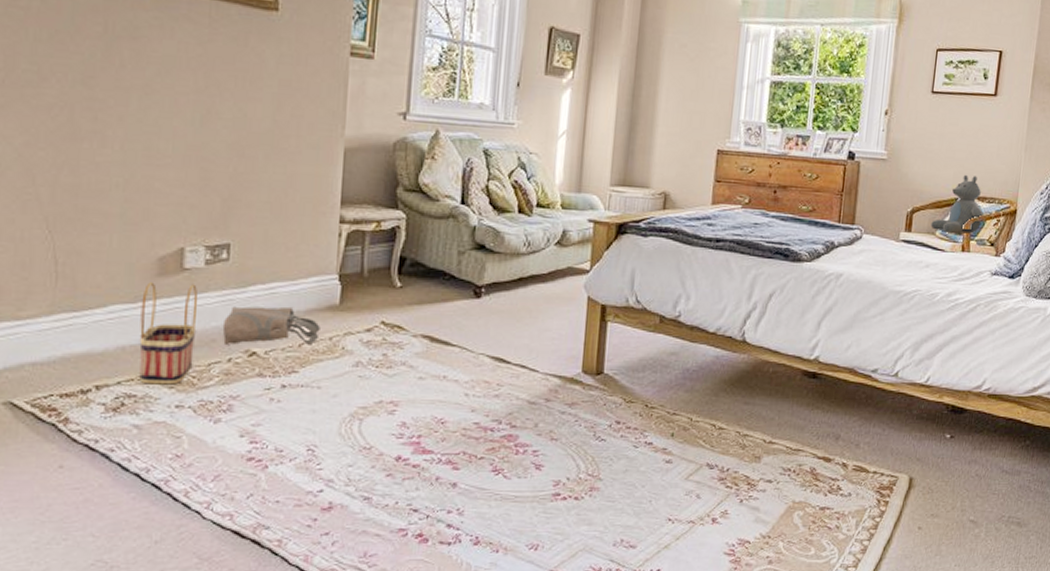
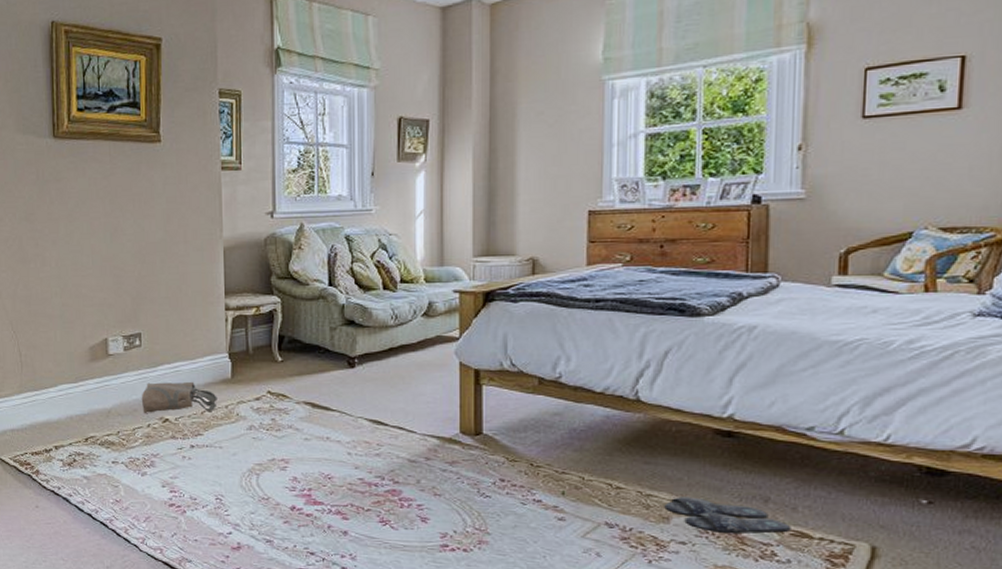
basket: present [139,282,198,385] -> none [81,366,122,446]
slippers: none [757,436,854,470] -> present [664,497,791,533]
teddy bear: present [930,174,983,234] -> none [875,203,954,272]

